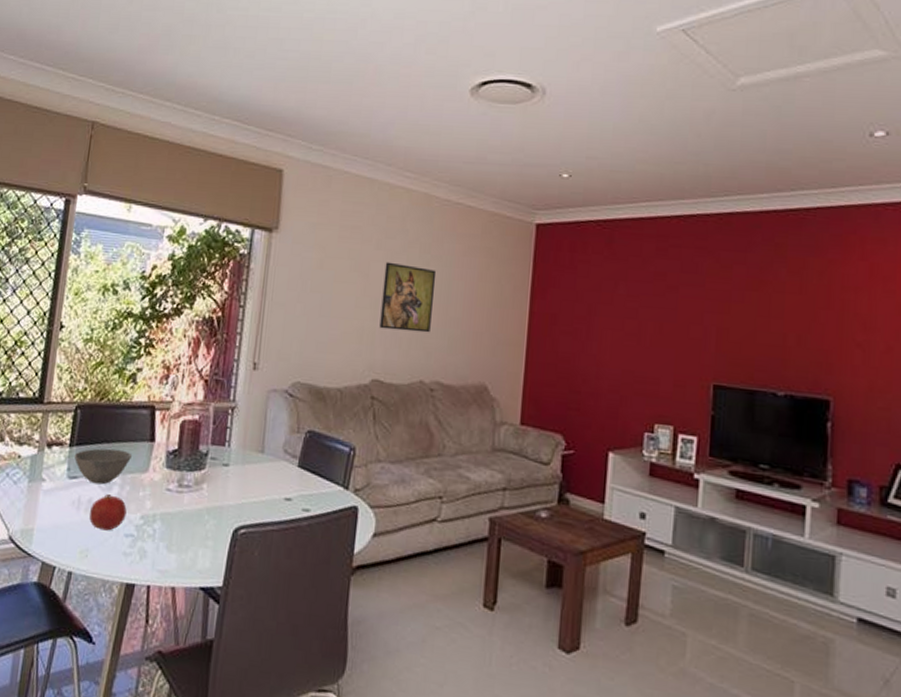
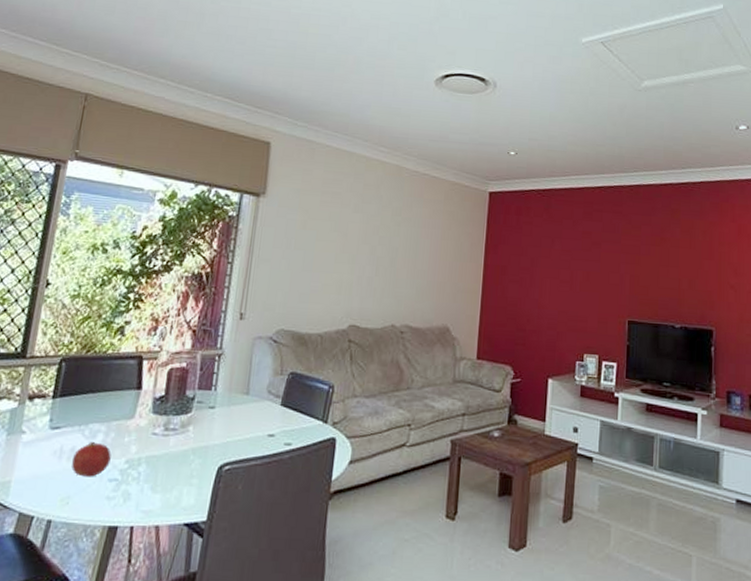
bowl: present [74,448,132,485] -> none [57,398,118,433]
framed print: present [379,262,437,333] -> none [356,223,407,284]

